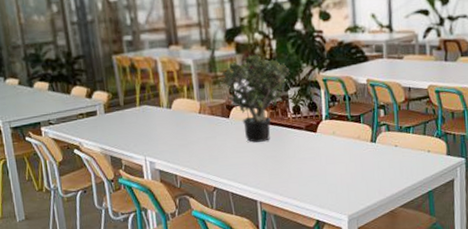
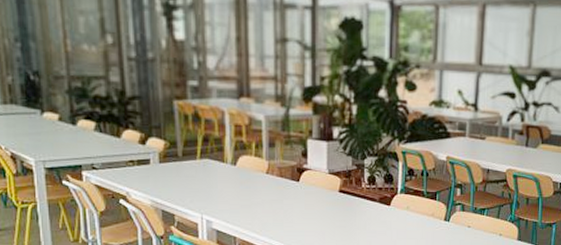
potted plant: present [220,53,290,143] -> none [293,116,369,210]

